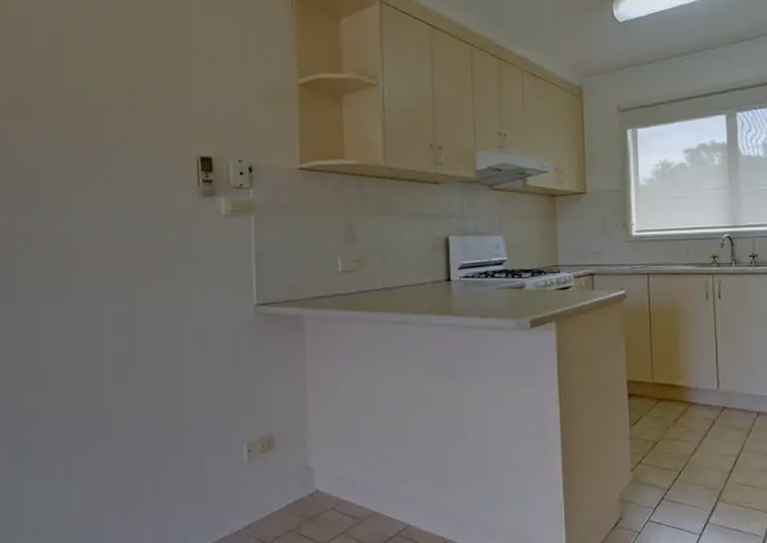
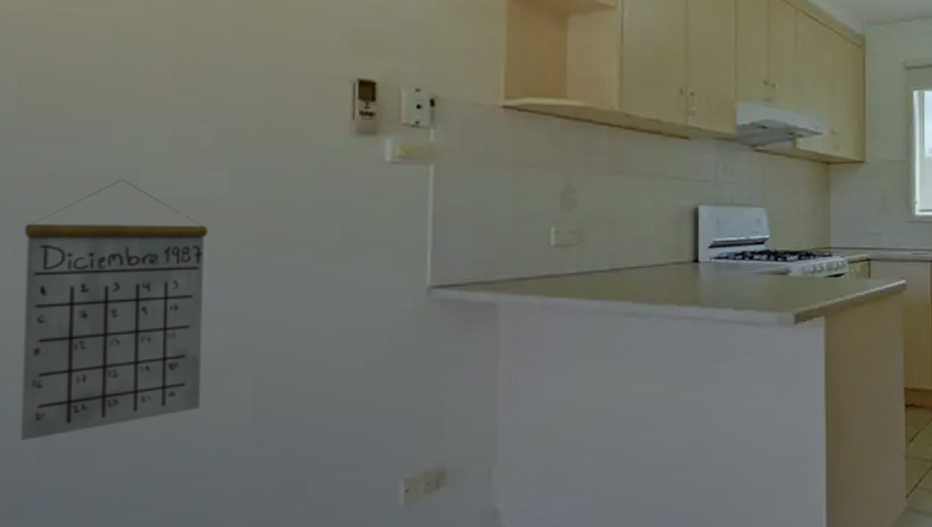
calendar: none [9,237,117,410] -> present [19,179,208,440]

